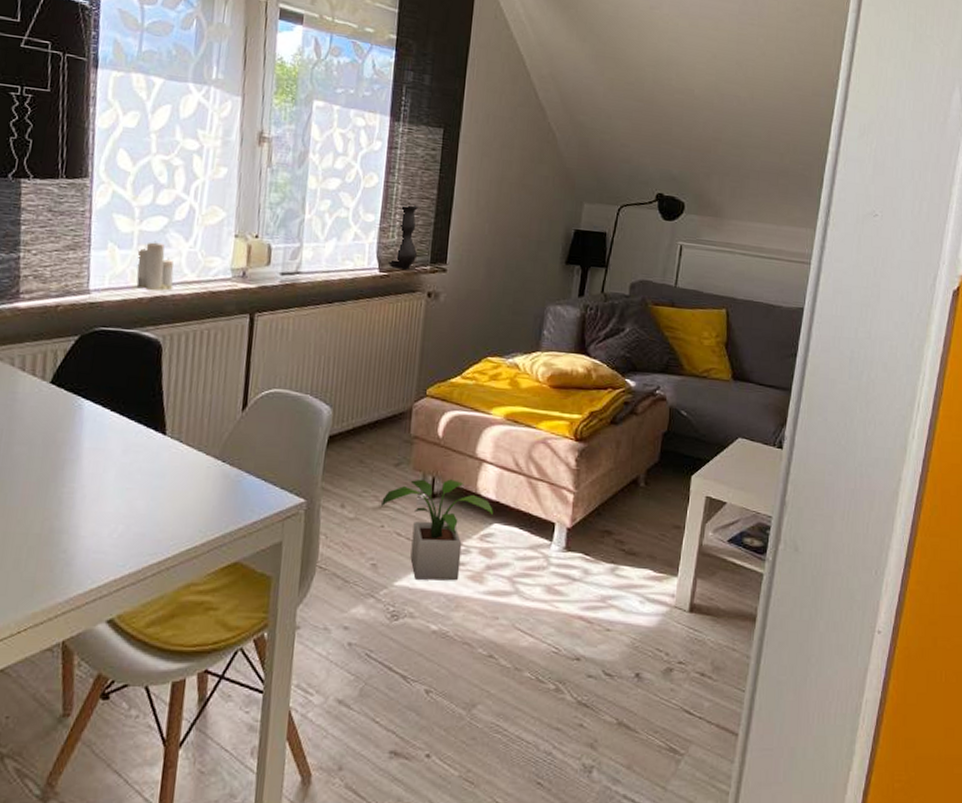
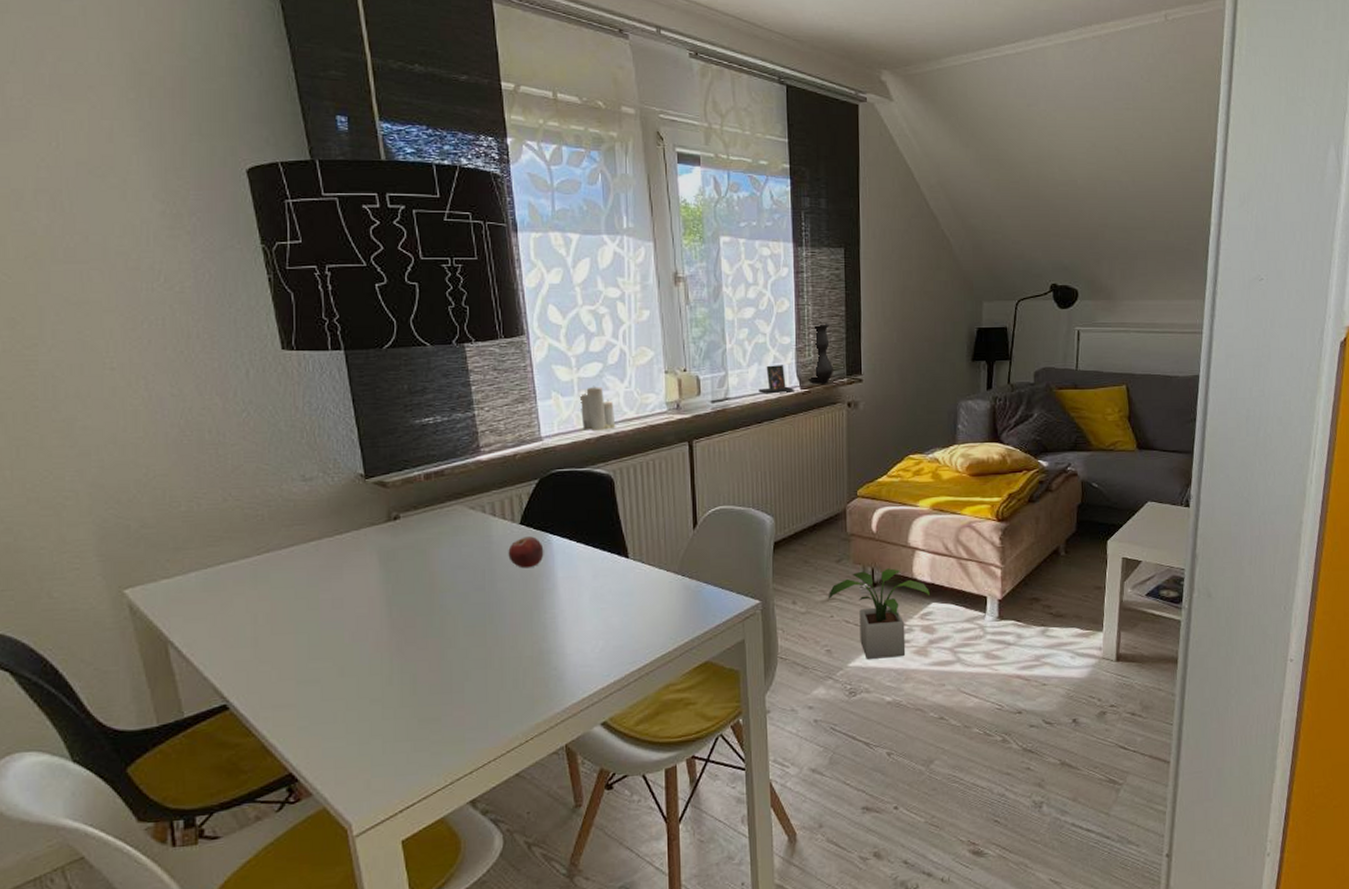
fruit: none [31,398,73,434] -> present [508,536,544,569]
photo frame: none [333,242,372,274] -> present [758,365,794,394]

